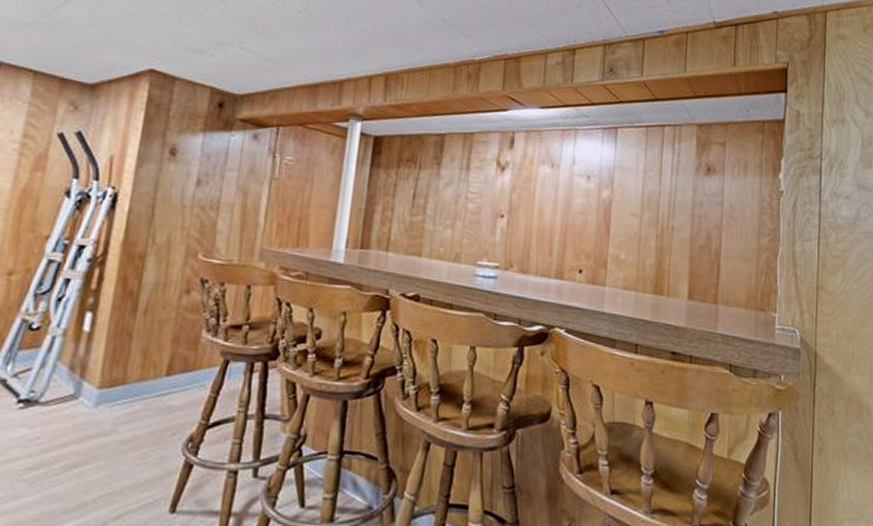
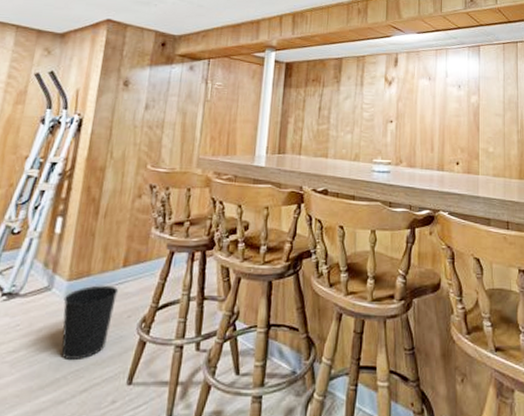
wastebasket: none [90,395,161,481] -> present [61,285,119,359]

